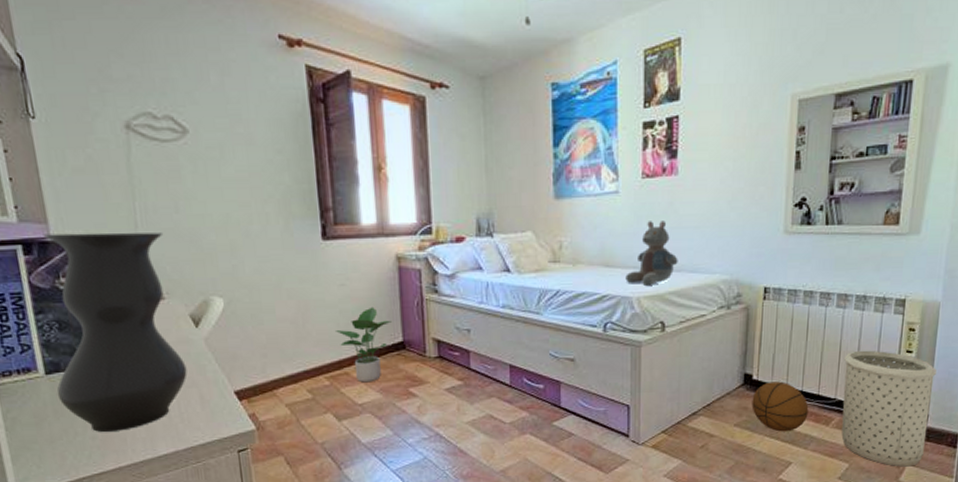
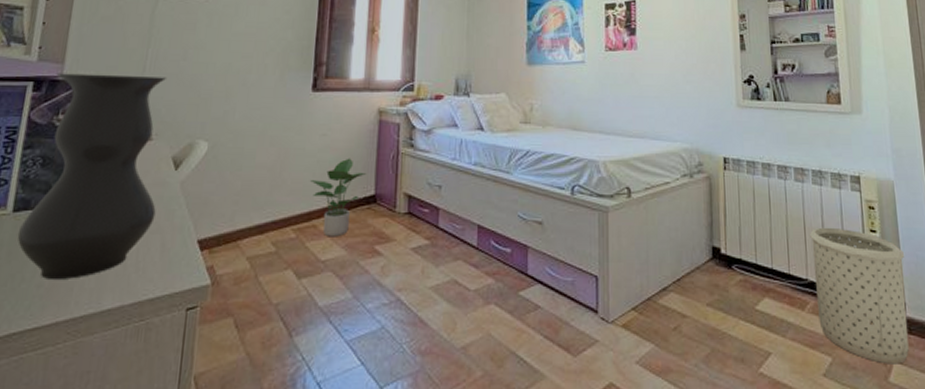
stuffed animal: present [625,221,678,285] -> none [592,89,641,150]
basketball: present [751,381,809,432] -> none [722,257,782,315]

